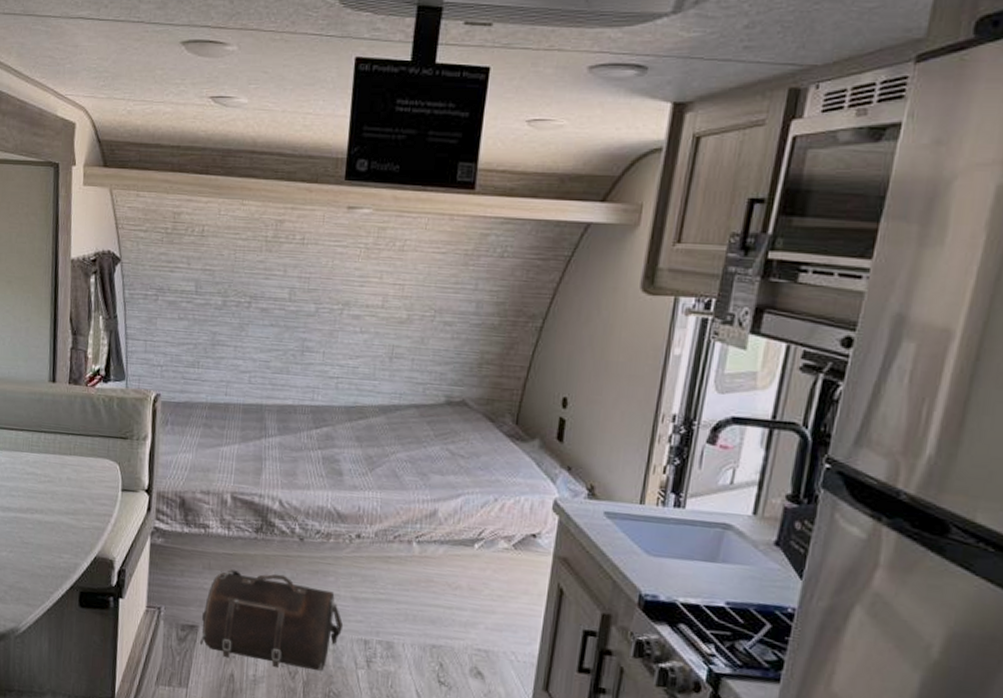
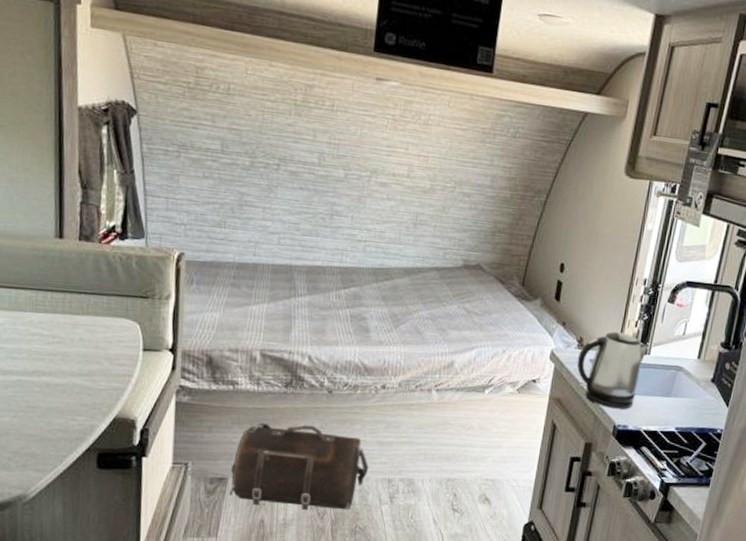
kettle: none [587,479,683,576] -> present [576,332,649,410]

